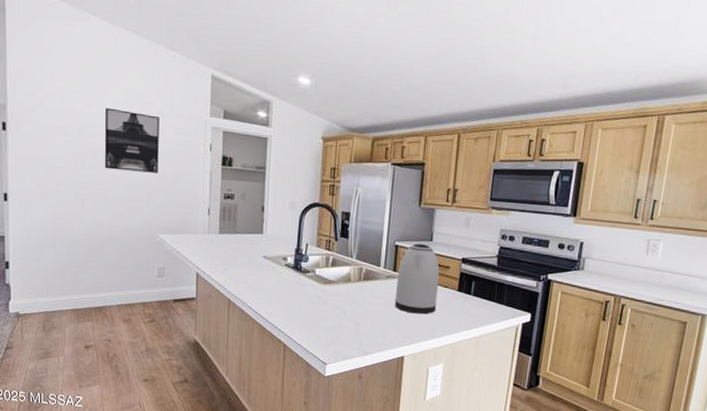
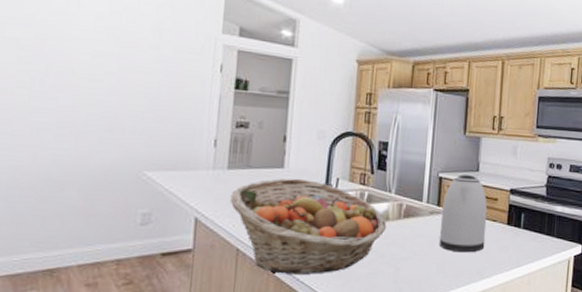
wall art: present [104,107,159,173] -> none [73,18,156,98]
fruit basket: none [222,242,348,324] -> present [230,178,386,274]

